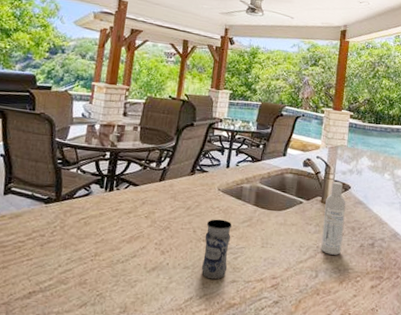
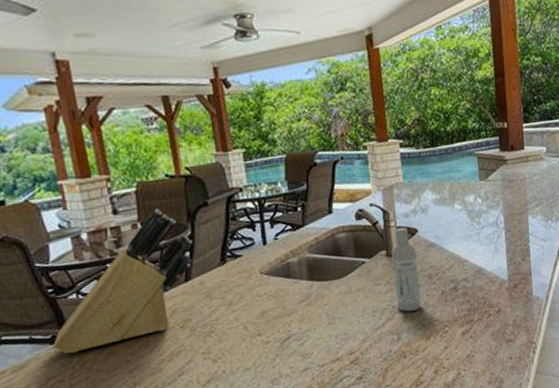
knife block: none [46,119,174,216] -> present [53,208,193,354]
jar: present [201,219,232,280] -> none [257,305,296,375]

